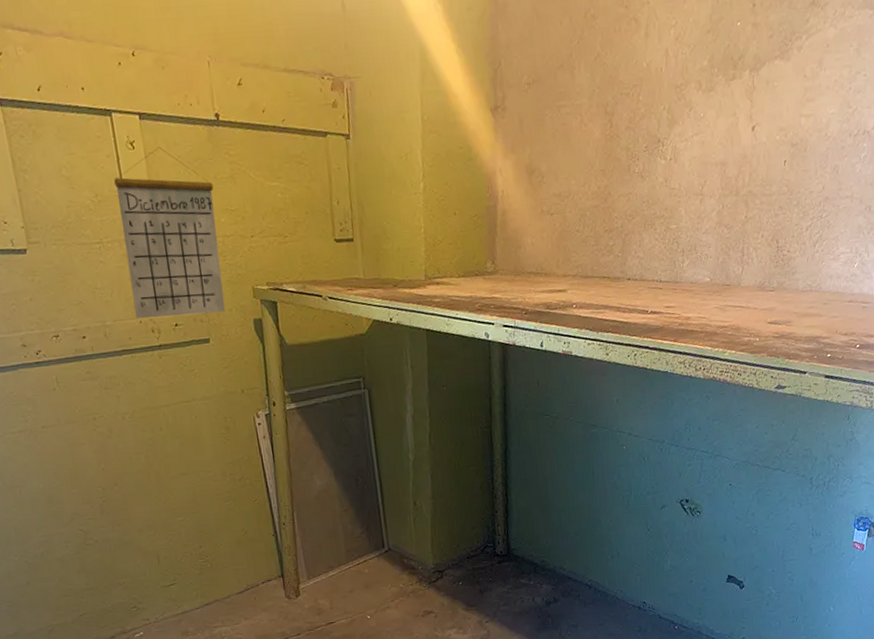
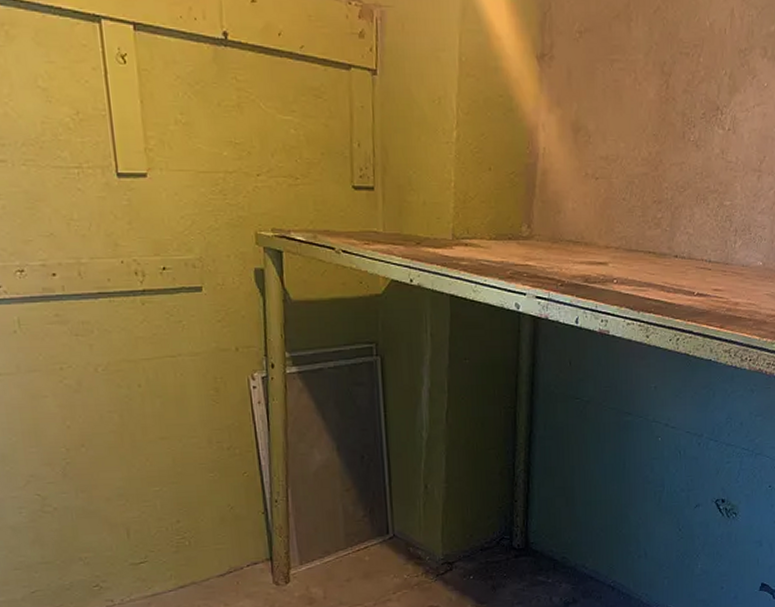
calendar: present [114,147,226,318] -> none [100,64,223,259]

